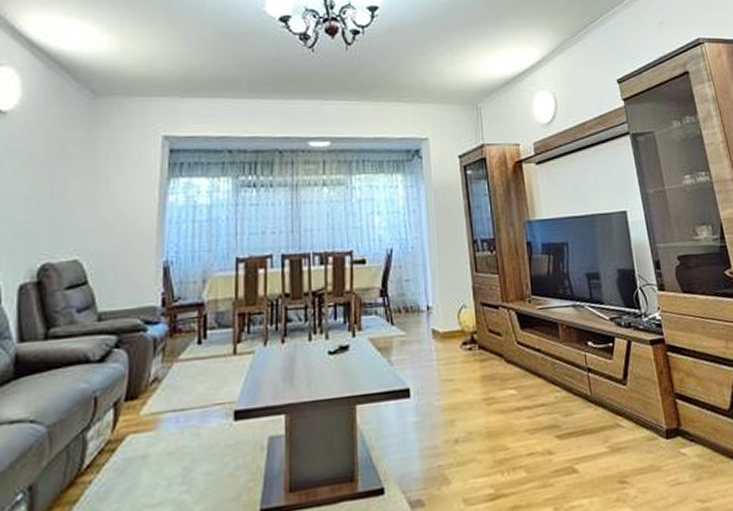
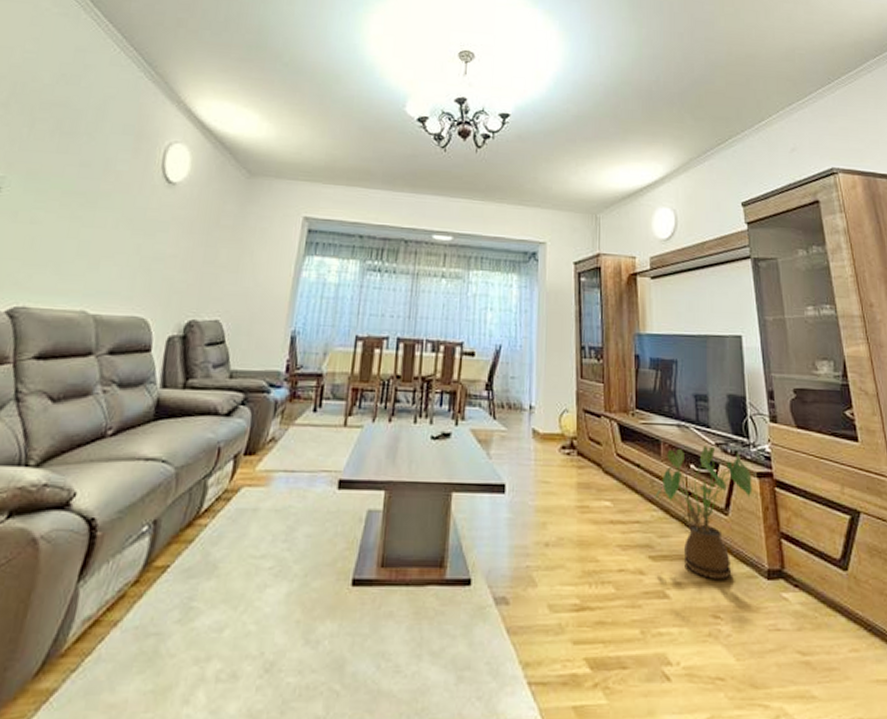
house plant: none [557,321,647,448] -> present [655,446,752,579]

